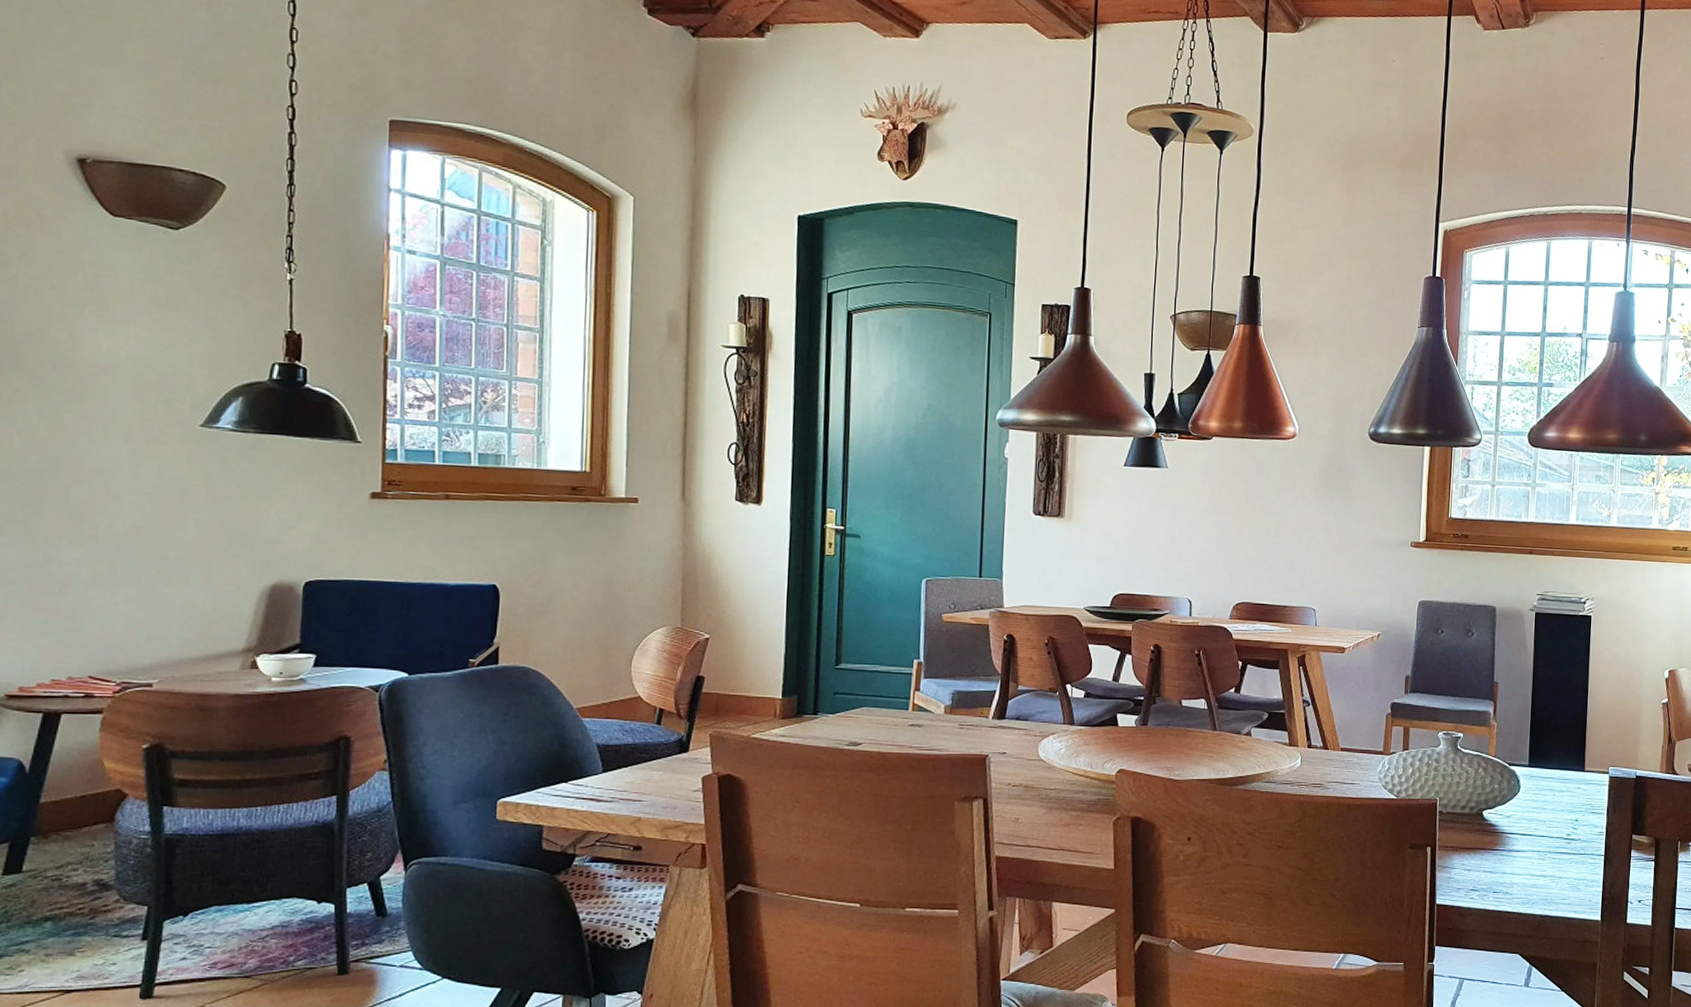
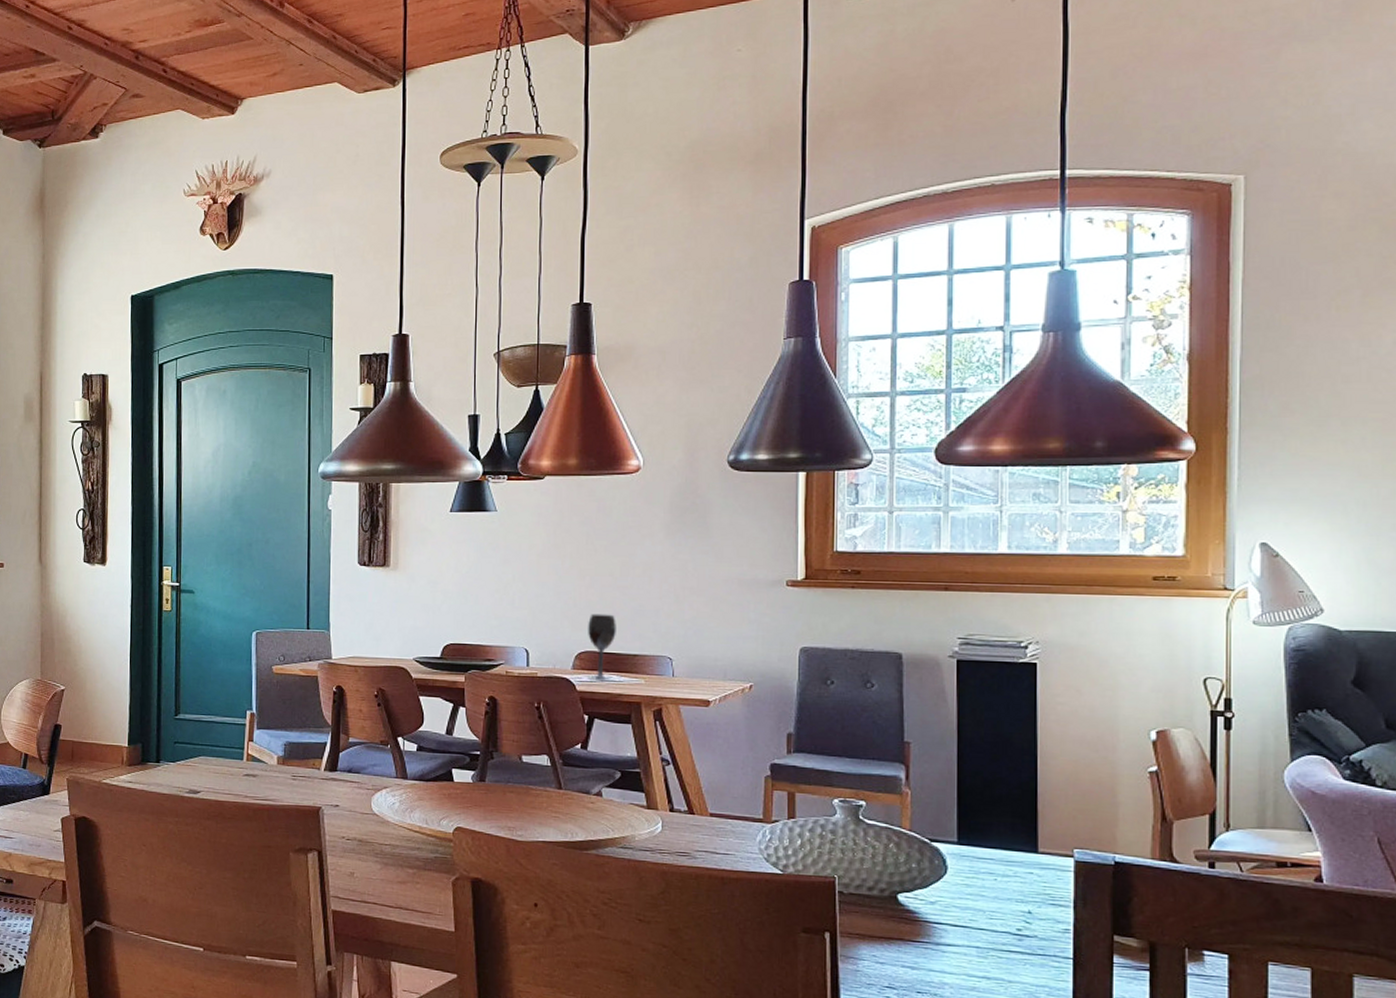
wine glass: none [1243,567,1270,631] -> present [587,613,616,682]

